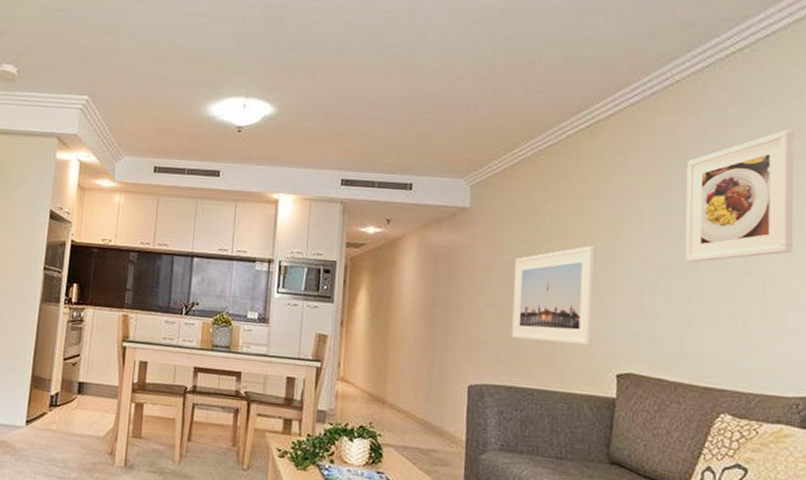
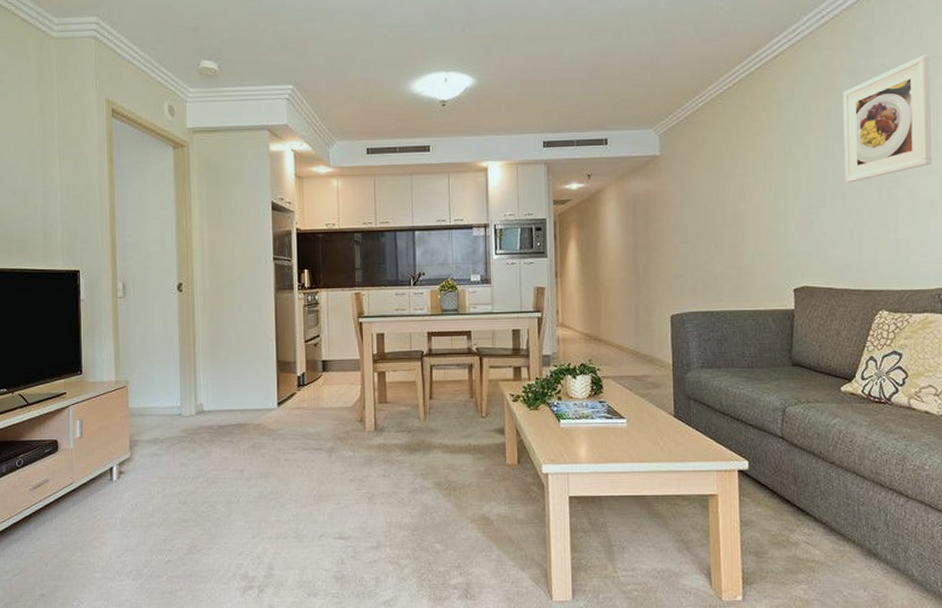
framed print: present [512,246,595,346] -> none [703,178,772,268]

